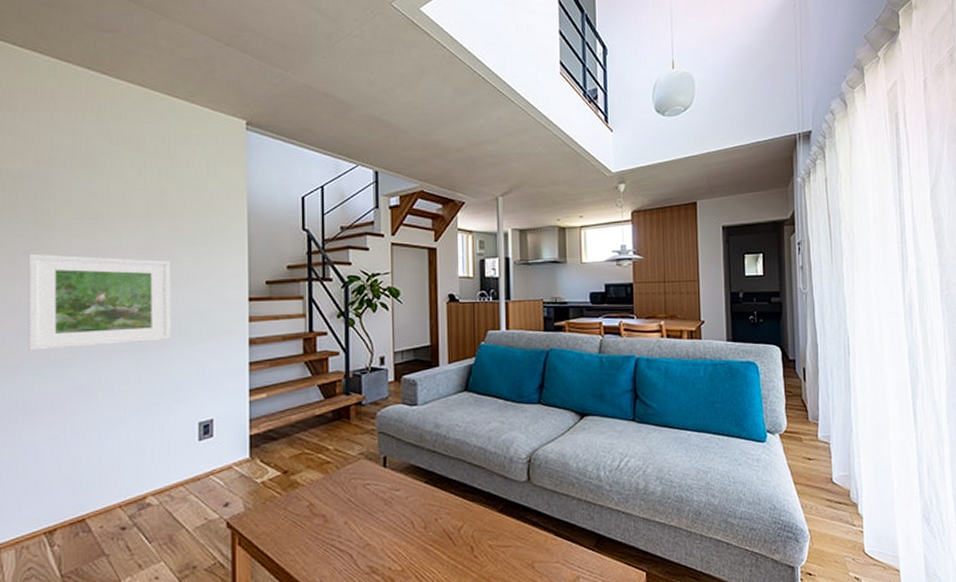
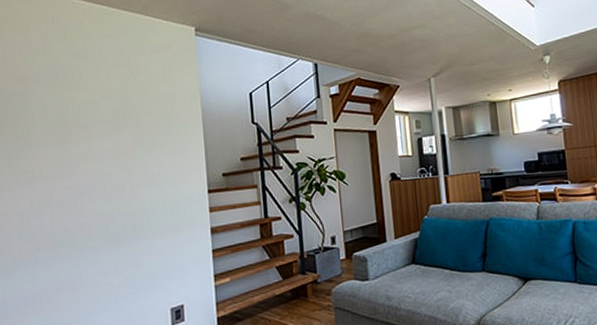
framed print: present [28,253,171,350] -> none [12,161,141,252]

